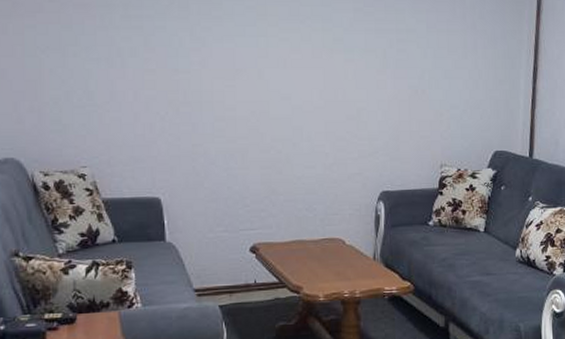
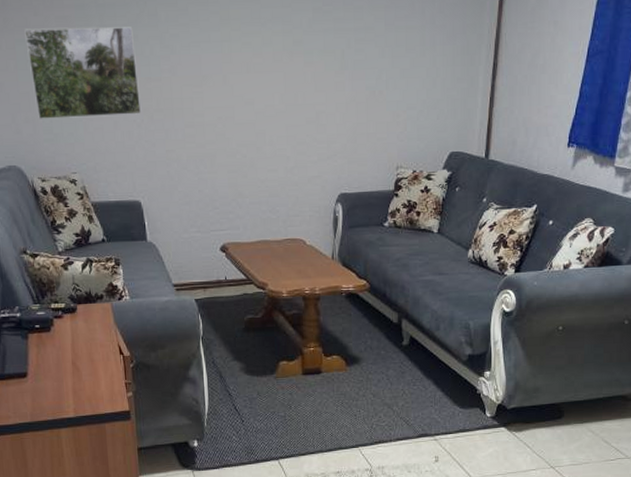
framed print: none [36,15,167,109] -> present [24,27,142,119]

